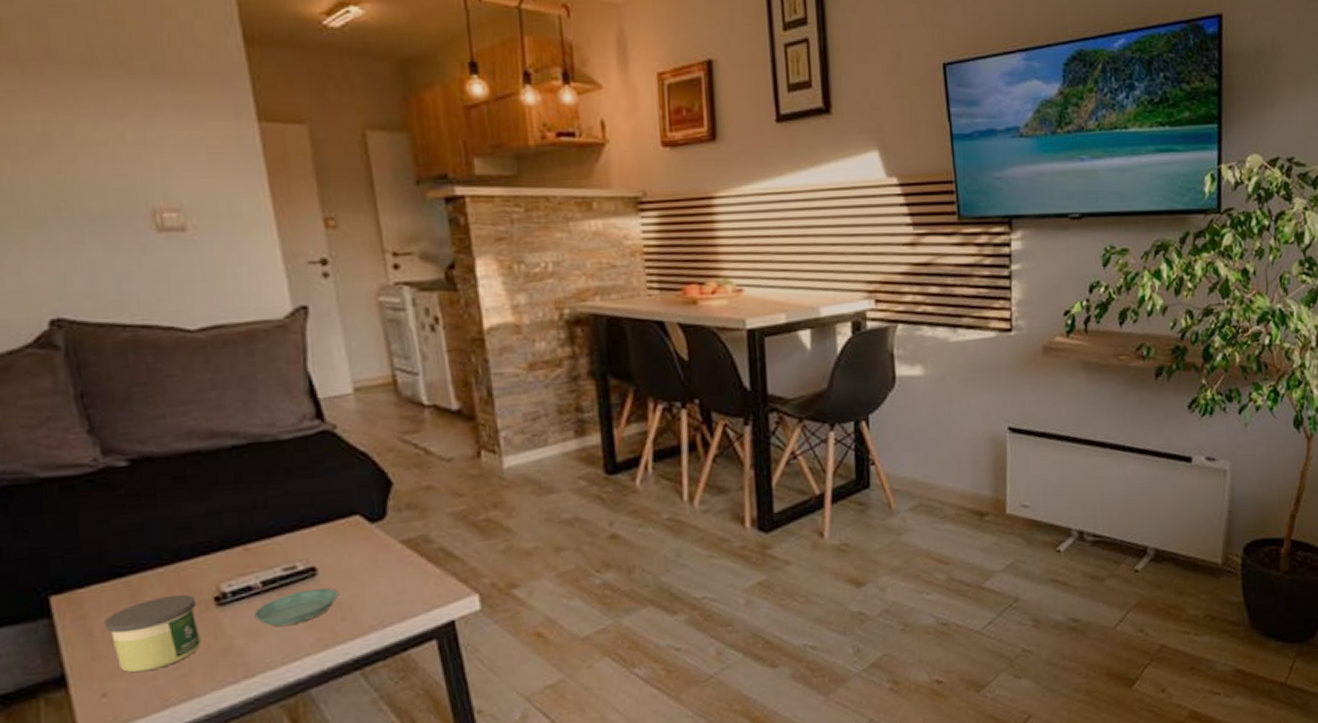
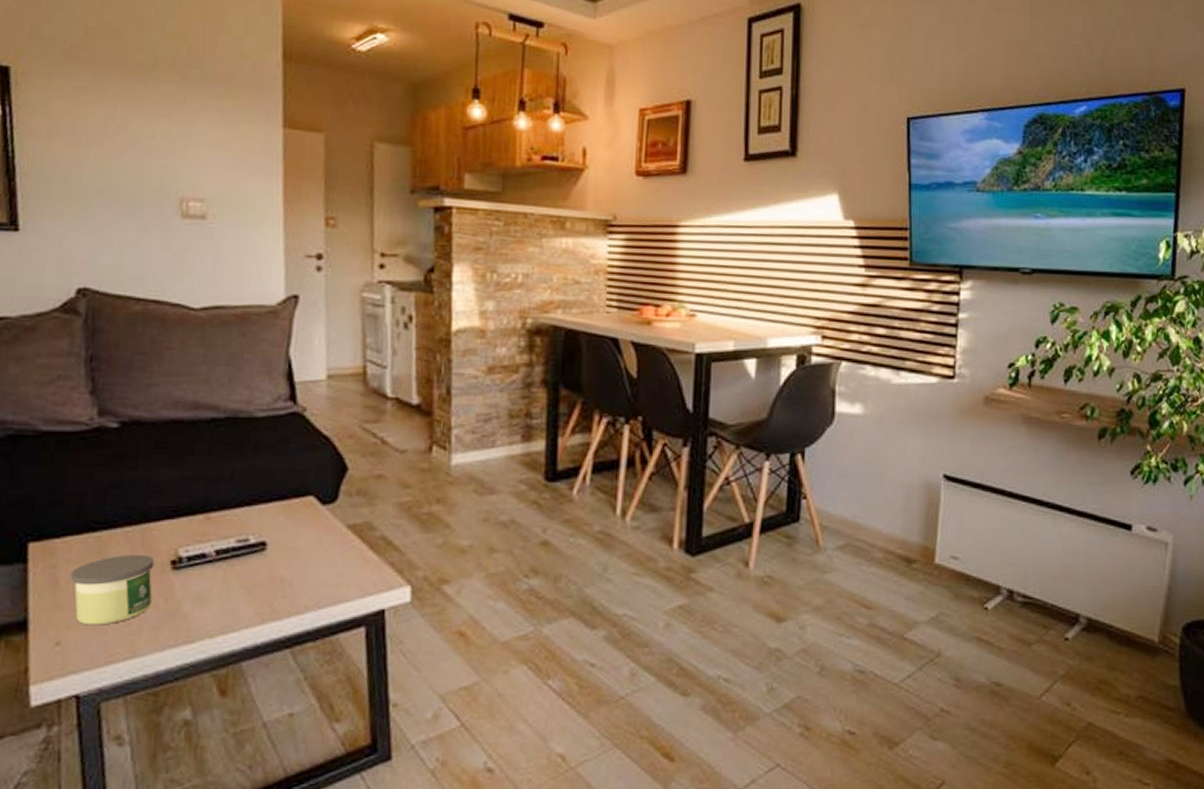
saucer: present [254,587,338,626] -> none [203,562,282,595]

